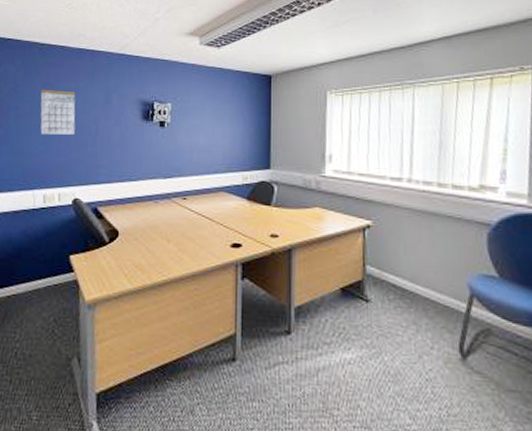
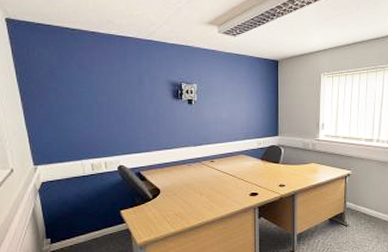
calendar: present [40,89,76,135] -> none [77,72,113,112]

